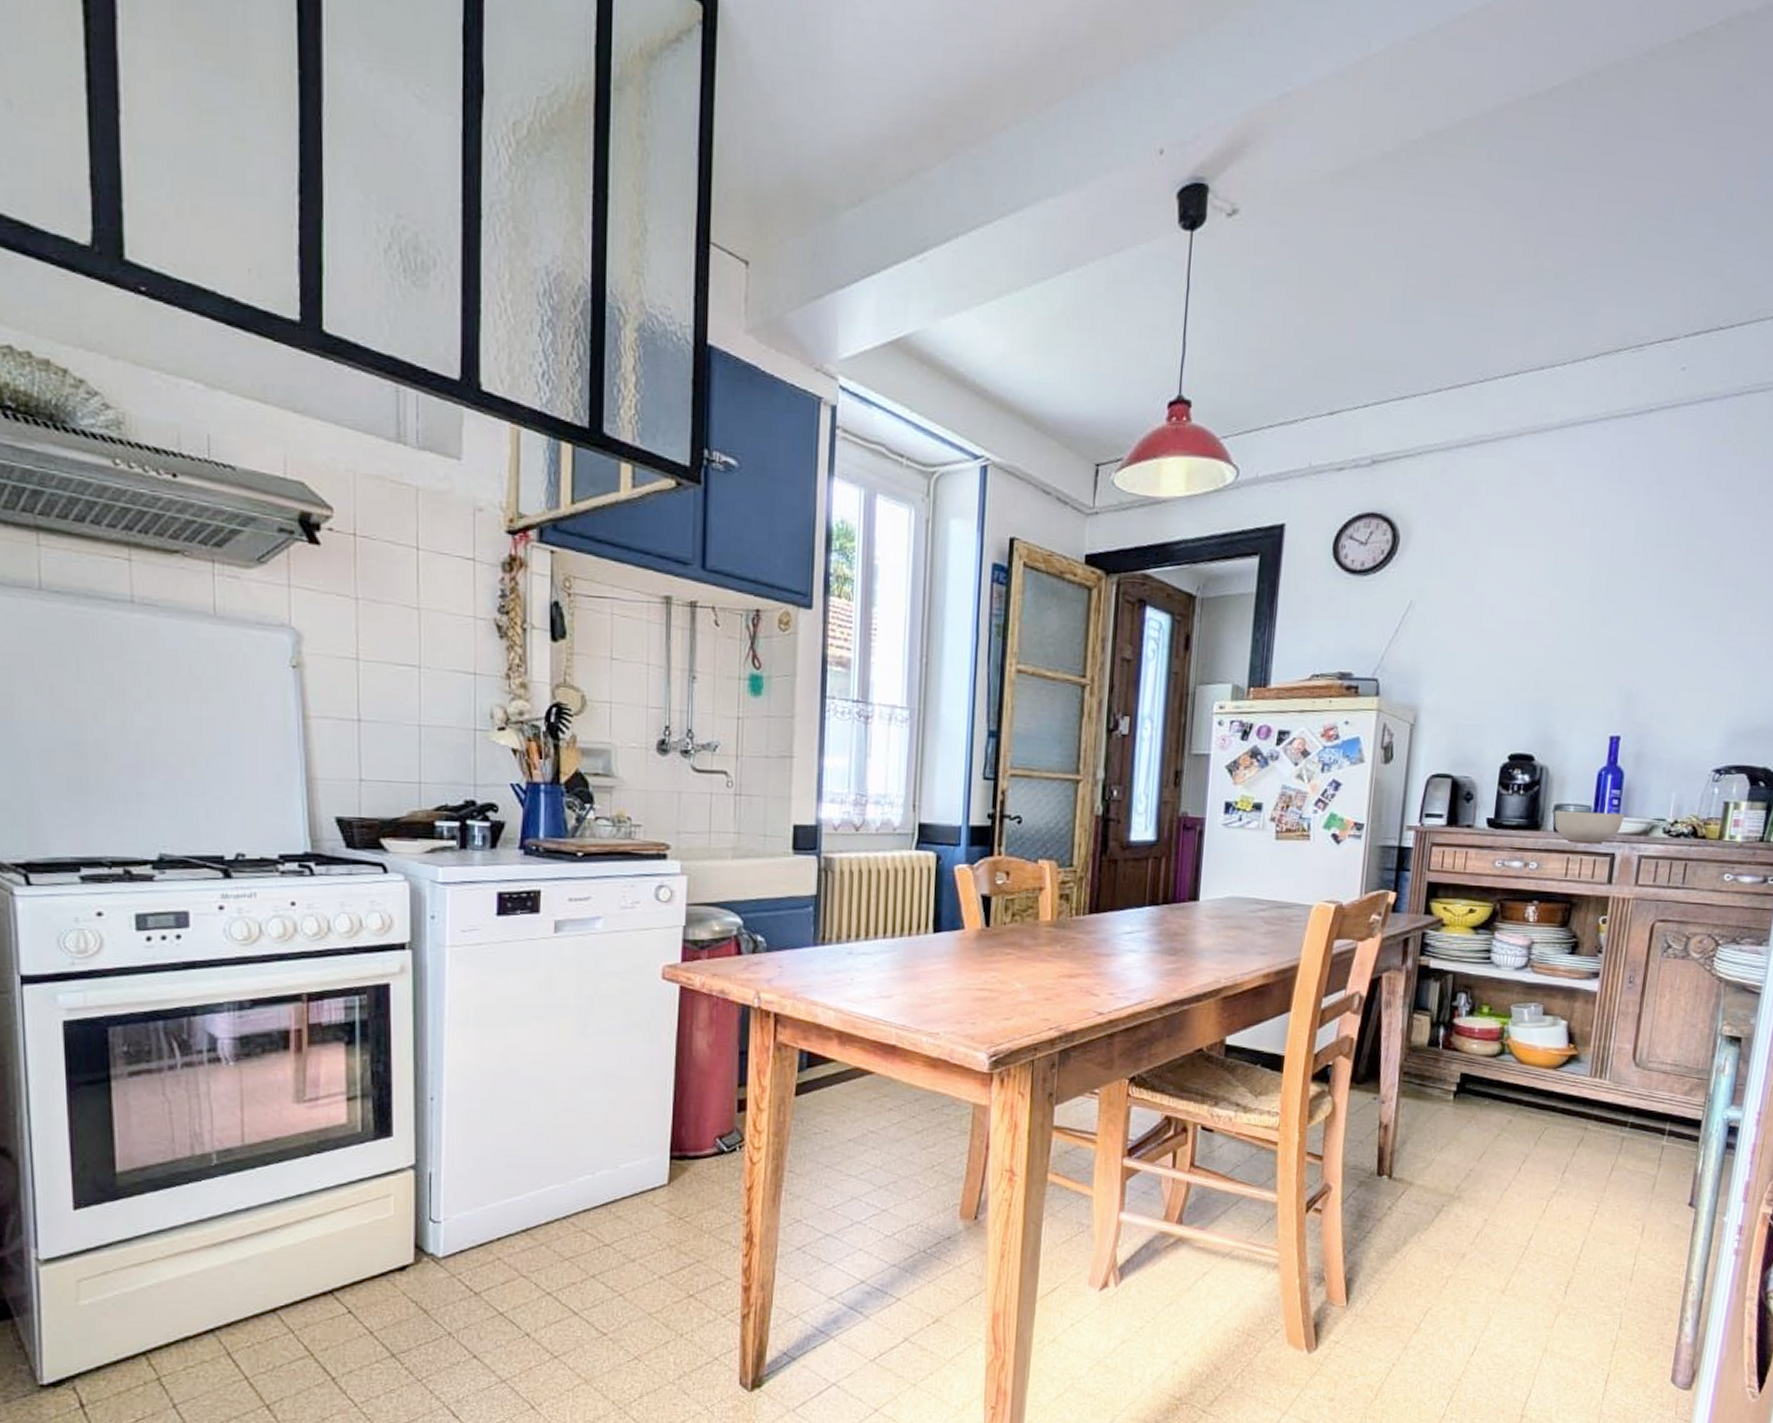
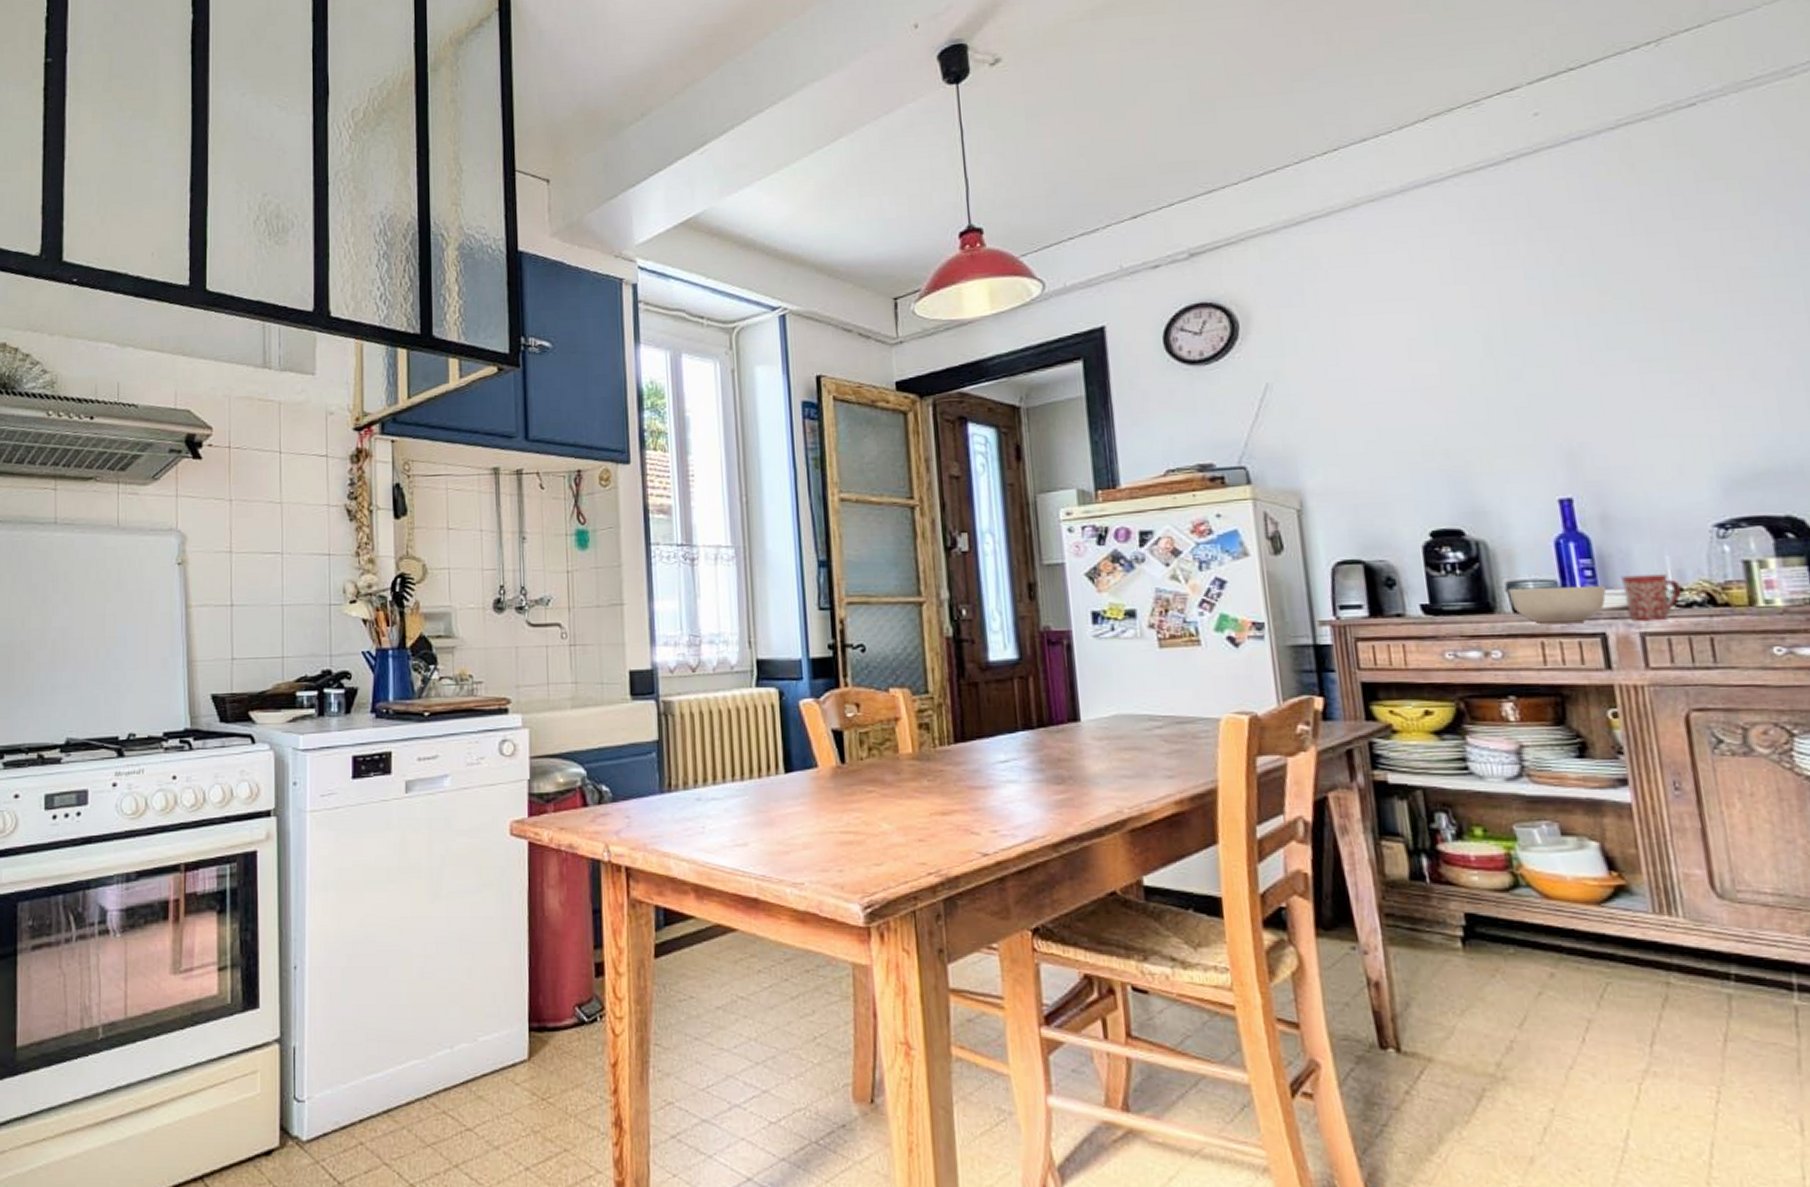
mug: none [1634,807,1677,847] -> present [1621,574,1681,622]

